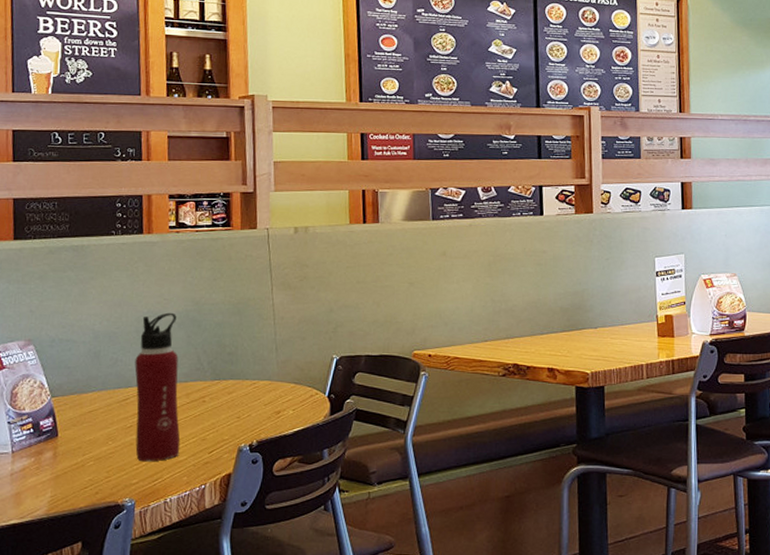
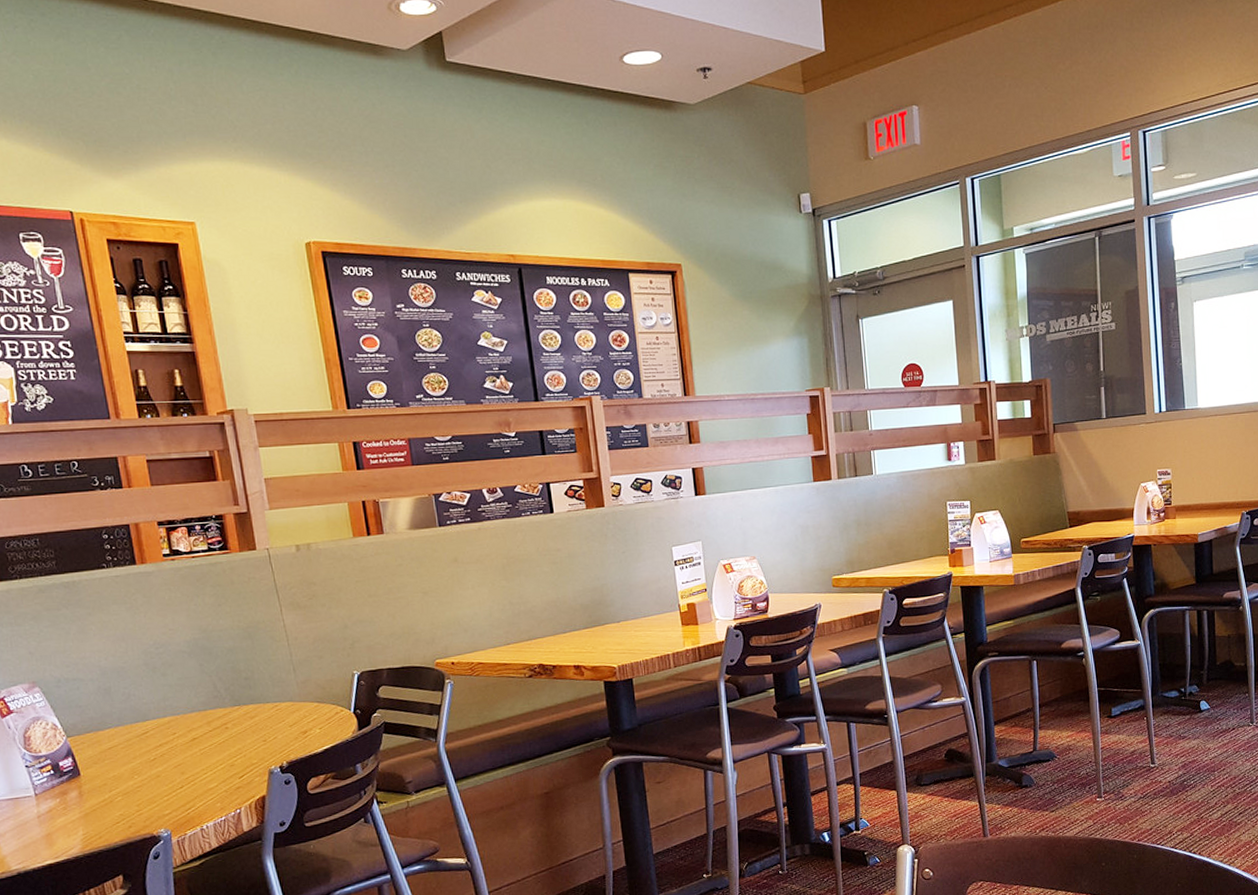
water bottle: present [134,312,181,462] -> none [148,642,210,793]

